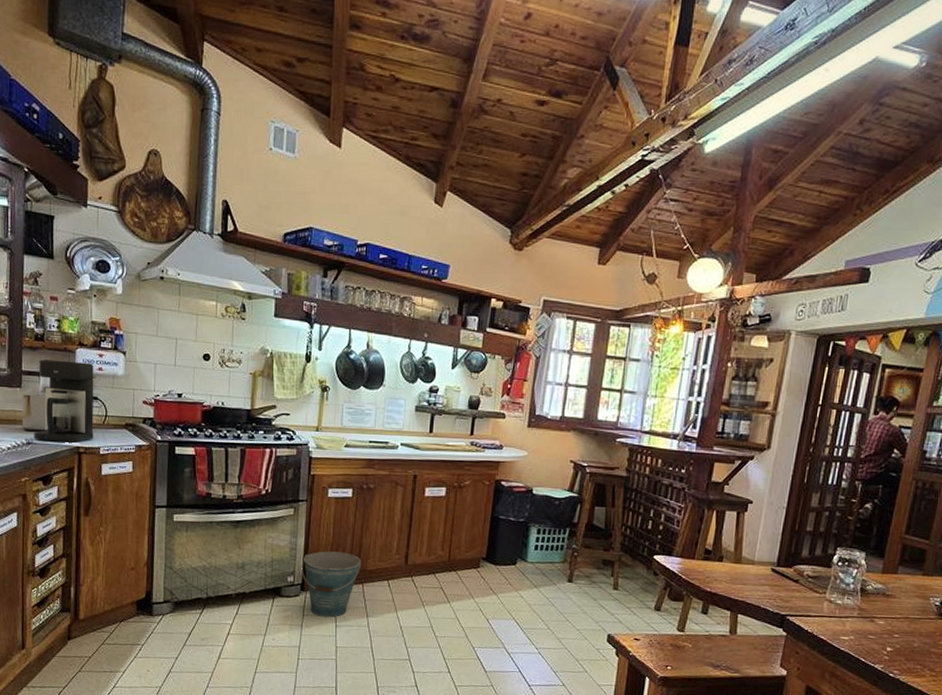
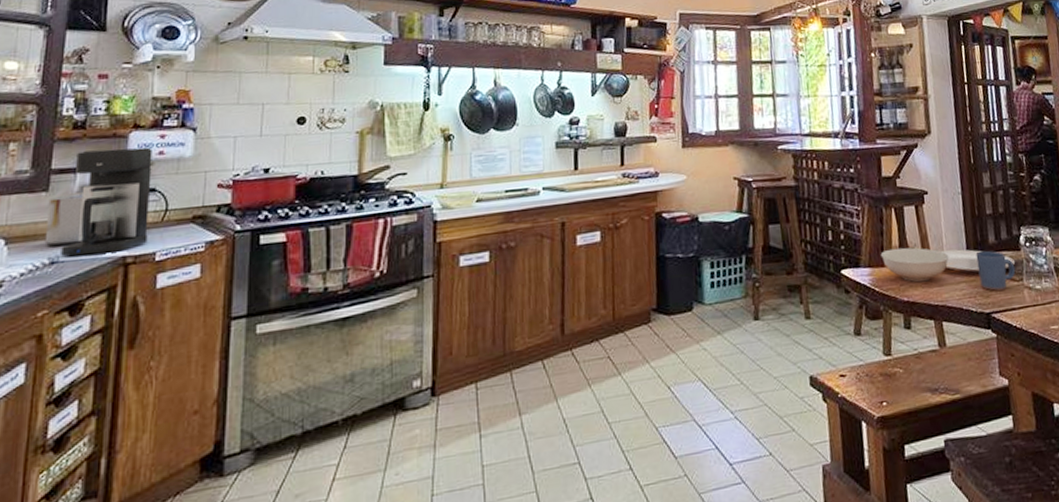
bucket: present [301,551,362,617] -> none [430,333,508,427]
bowl: none [693,545,759,579] -> present [880,247,949,283]
plate: none [750,554,823,581] -> present [939,249,1016,273]
mug: none [783,561,822,598] -> present [975,250,1016,291]

